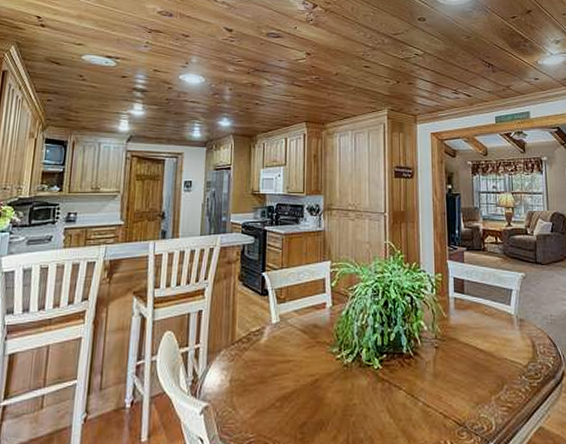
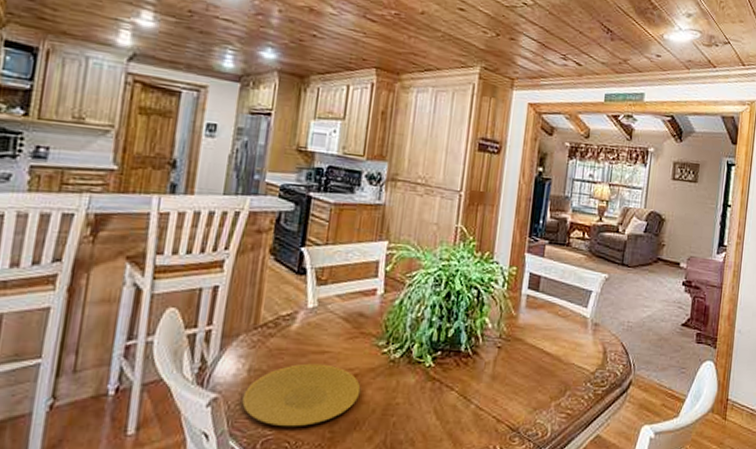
plate: none [227,371,322,430] -> present [242,363,361,427]

